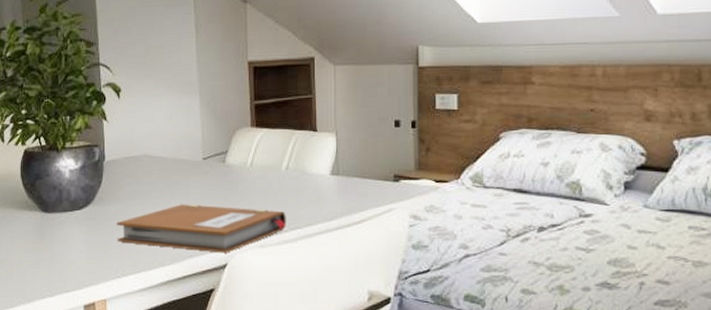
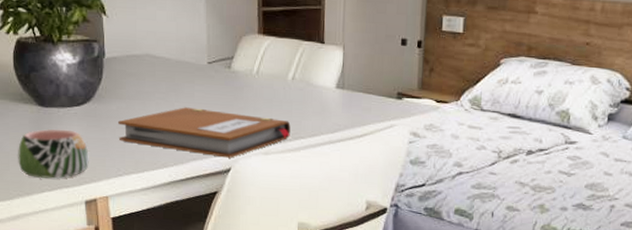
mug: none [21,234,88,284] -> present [18,129,89,179]

